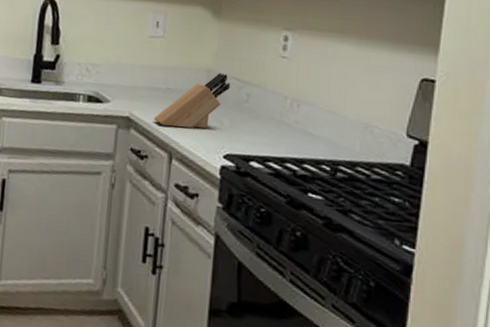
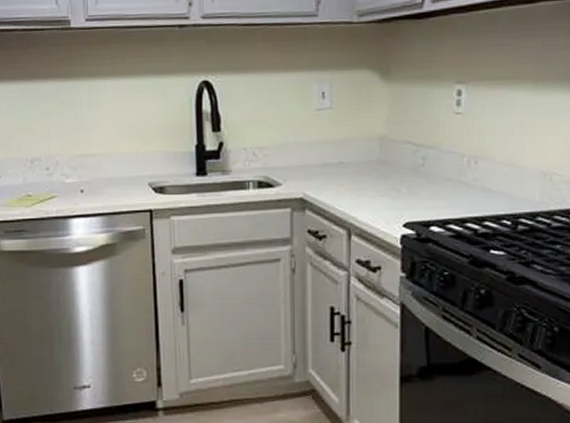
knife block: present [153,72,230,129] -> none [328,138,404,202]

